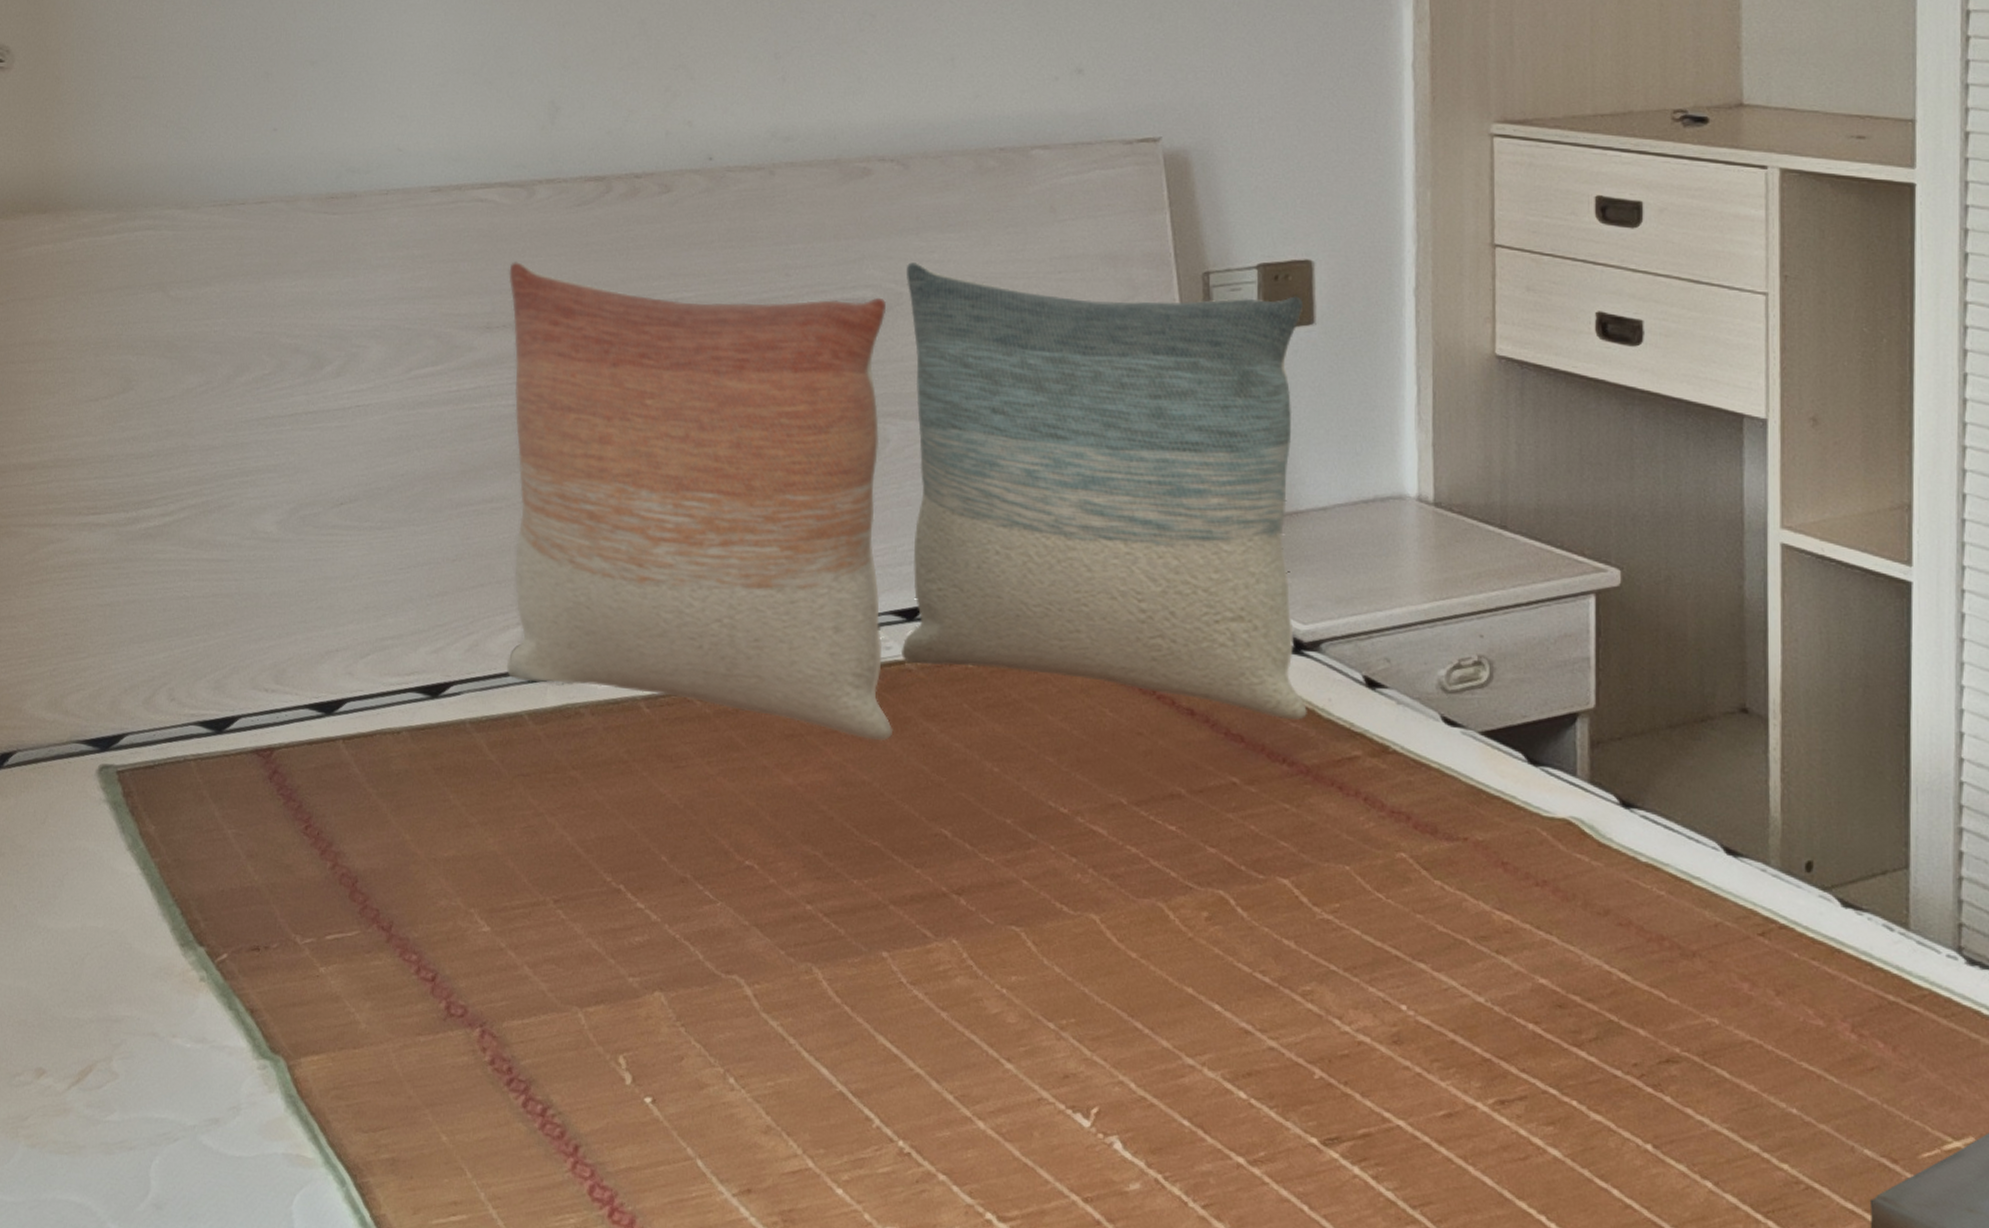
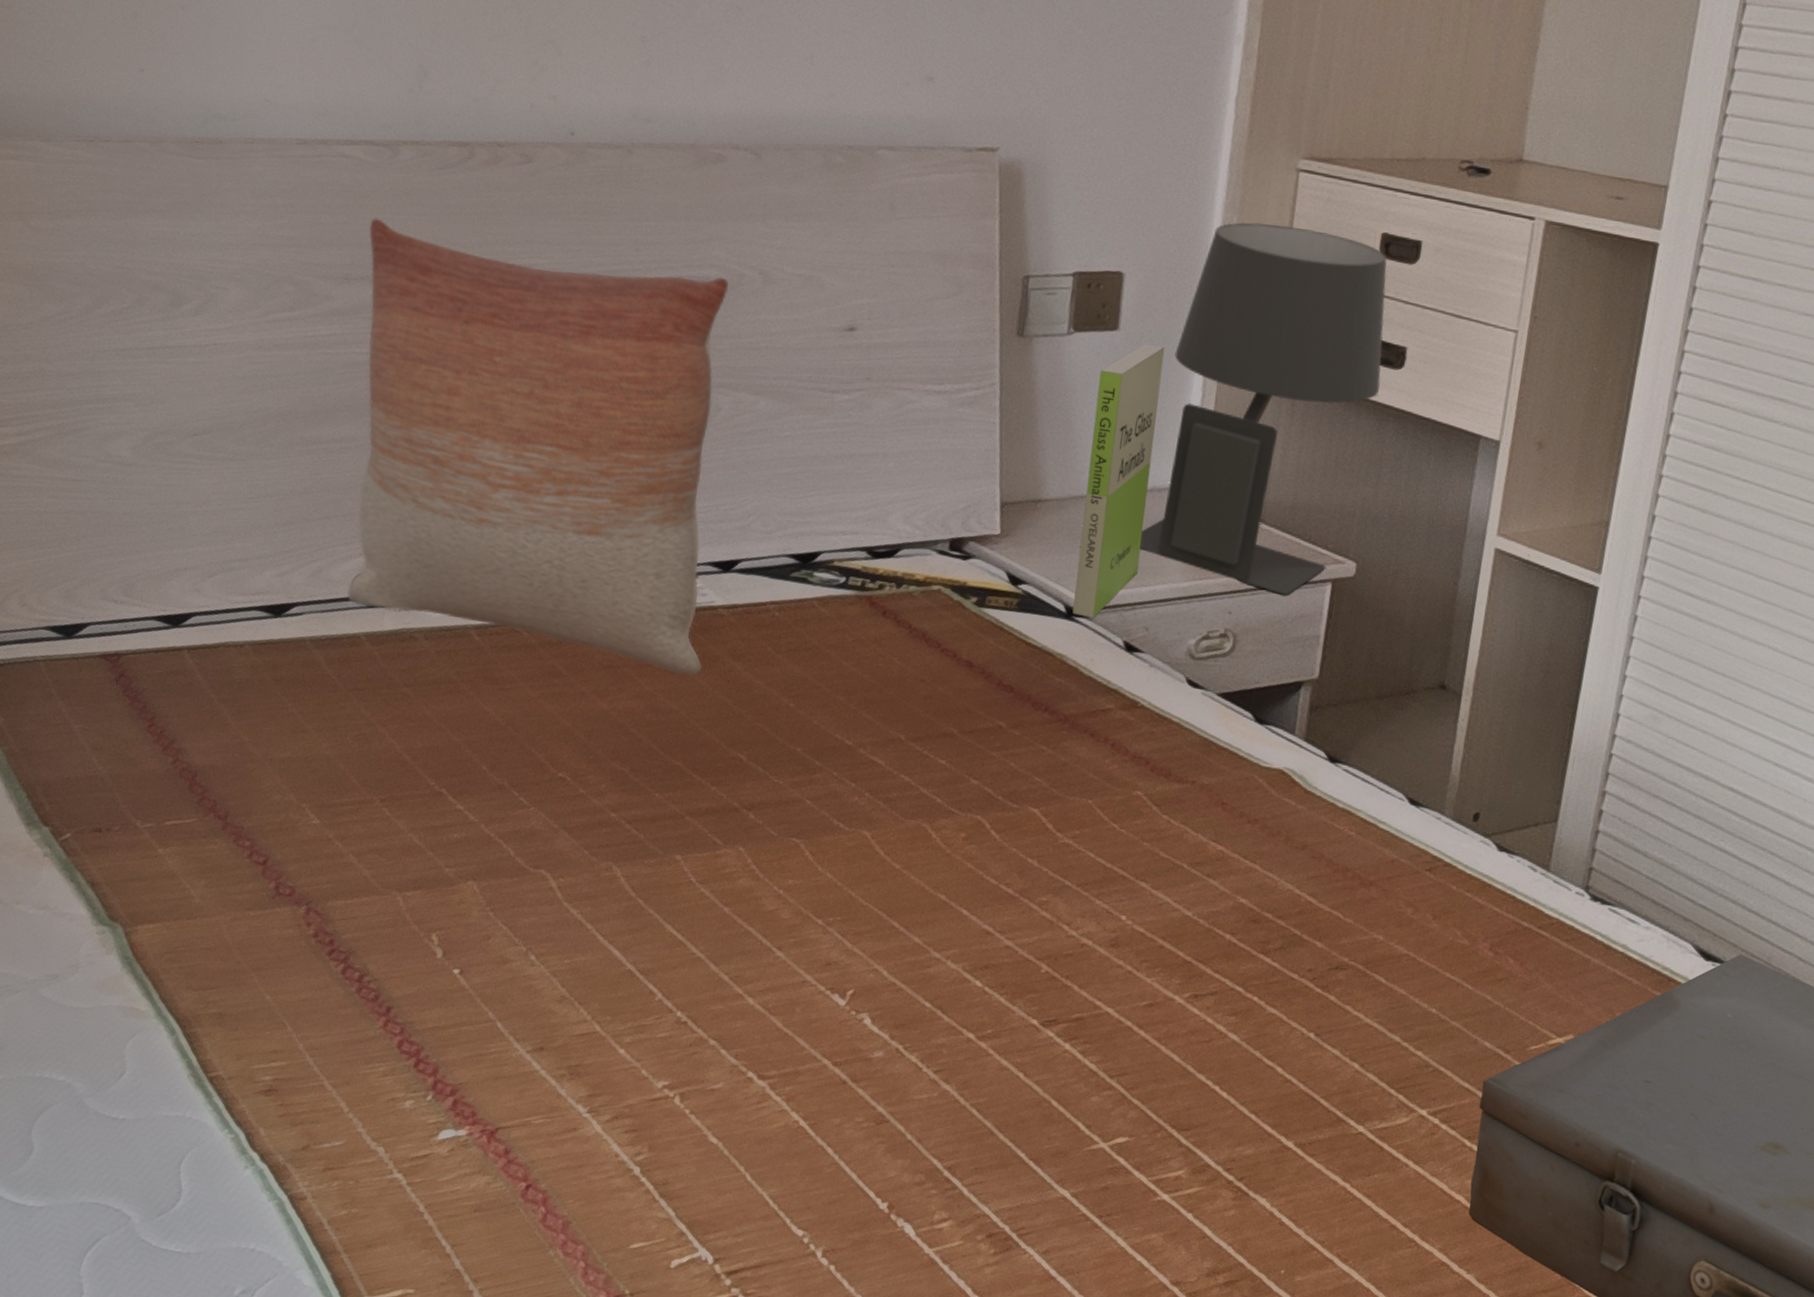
pillow: present [900,262,1307,720] -> none [715,246,1111,676]
book: none [1299,337,1370,651] -> present [1072,344,1165,618]
table lamp: none [1368,195,1618,613] -> present [1139,222,1387,596]

